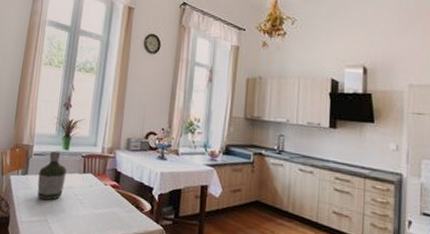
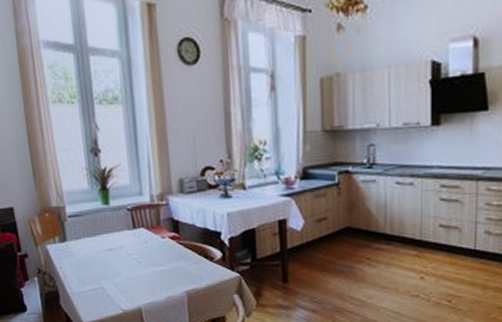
bottle: present [37,151,67,201] -> none [79,208,114,267]

